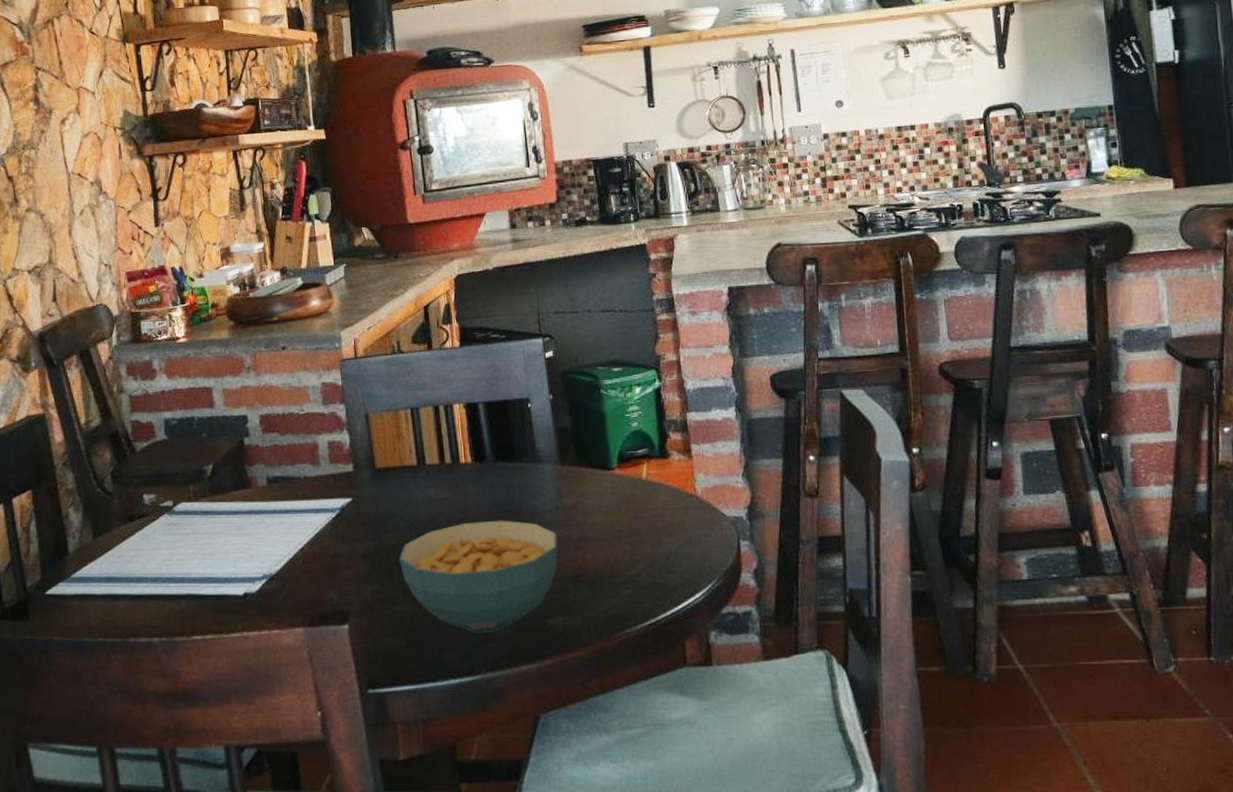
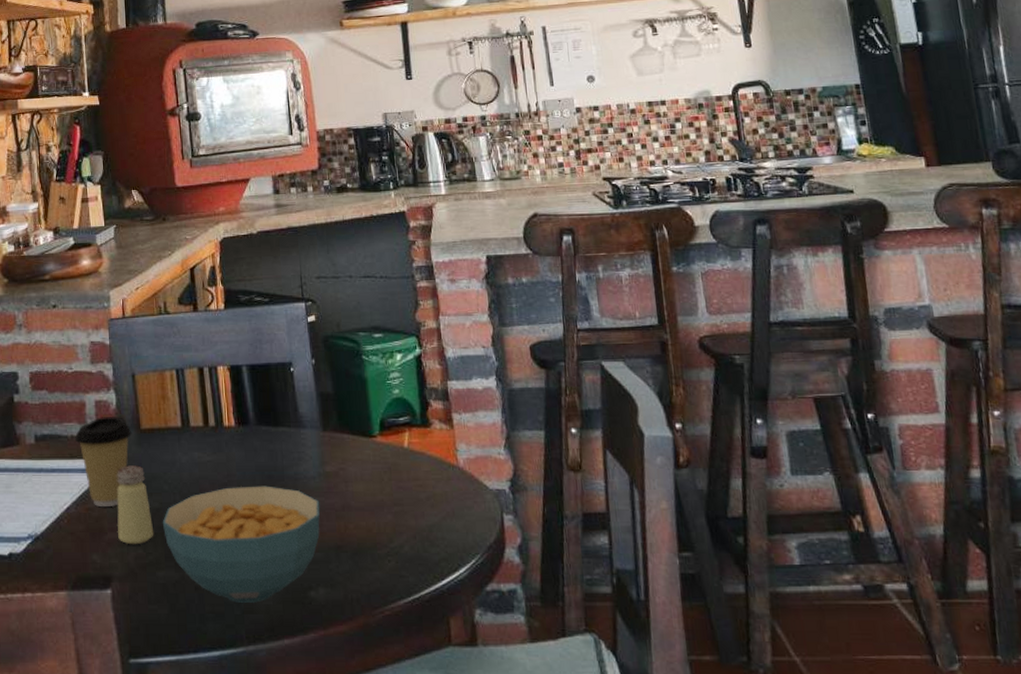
coffee cup: none [308,457,367,546] -> present [75,417,132,508]
saltshaker: none [352,504,391,581] -> present [117,465,154,545]

